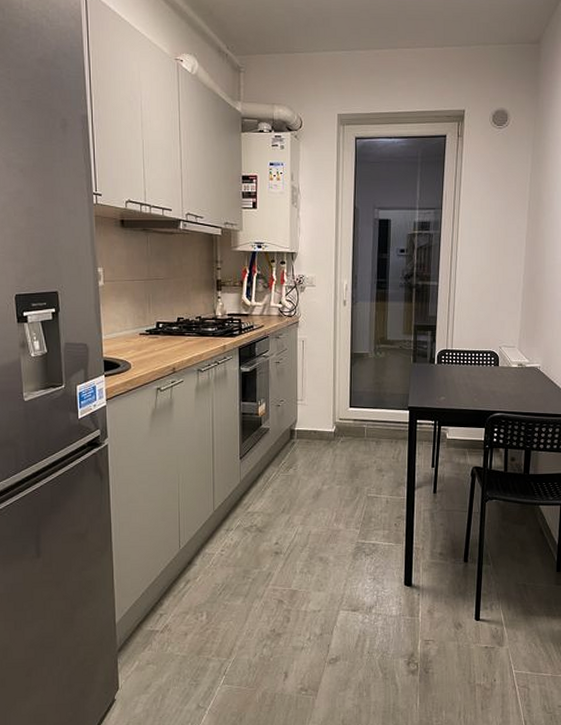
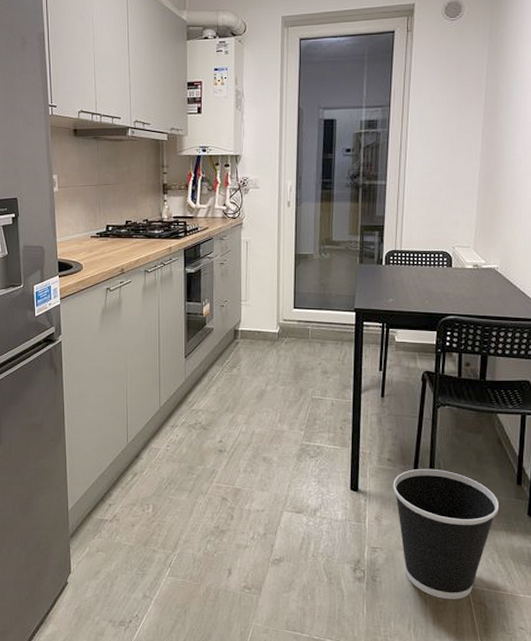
wastebasket: none [444,560,540,685] -> present [393,468,498,599]

